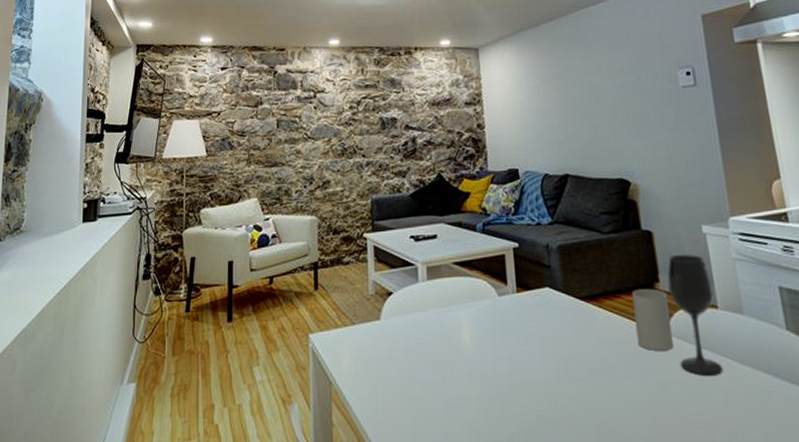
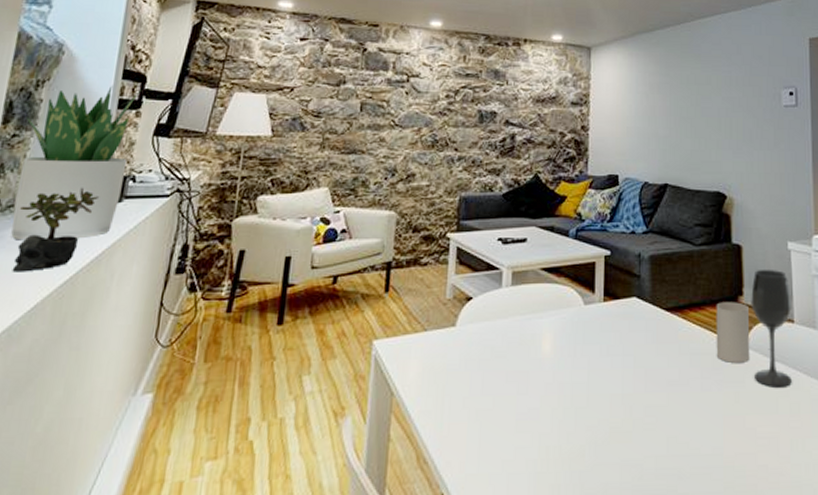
planter: none [19,123,101,257] -> present [11,85,140,241]
succulent plant: none [23,210,80,283] -> present [12,187,100,272]

